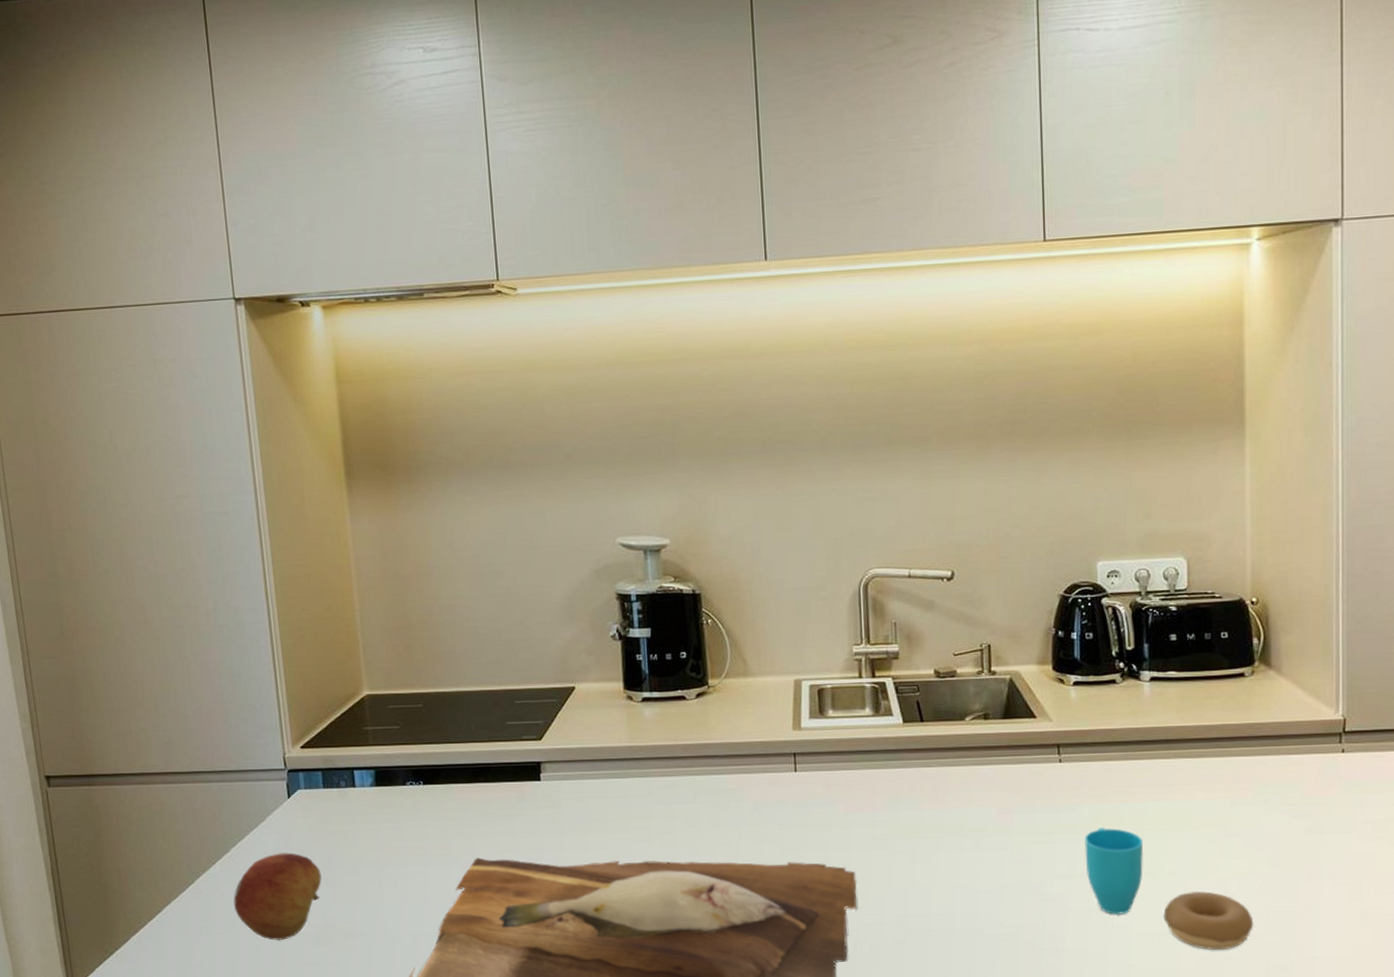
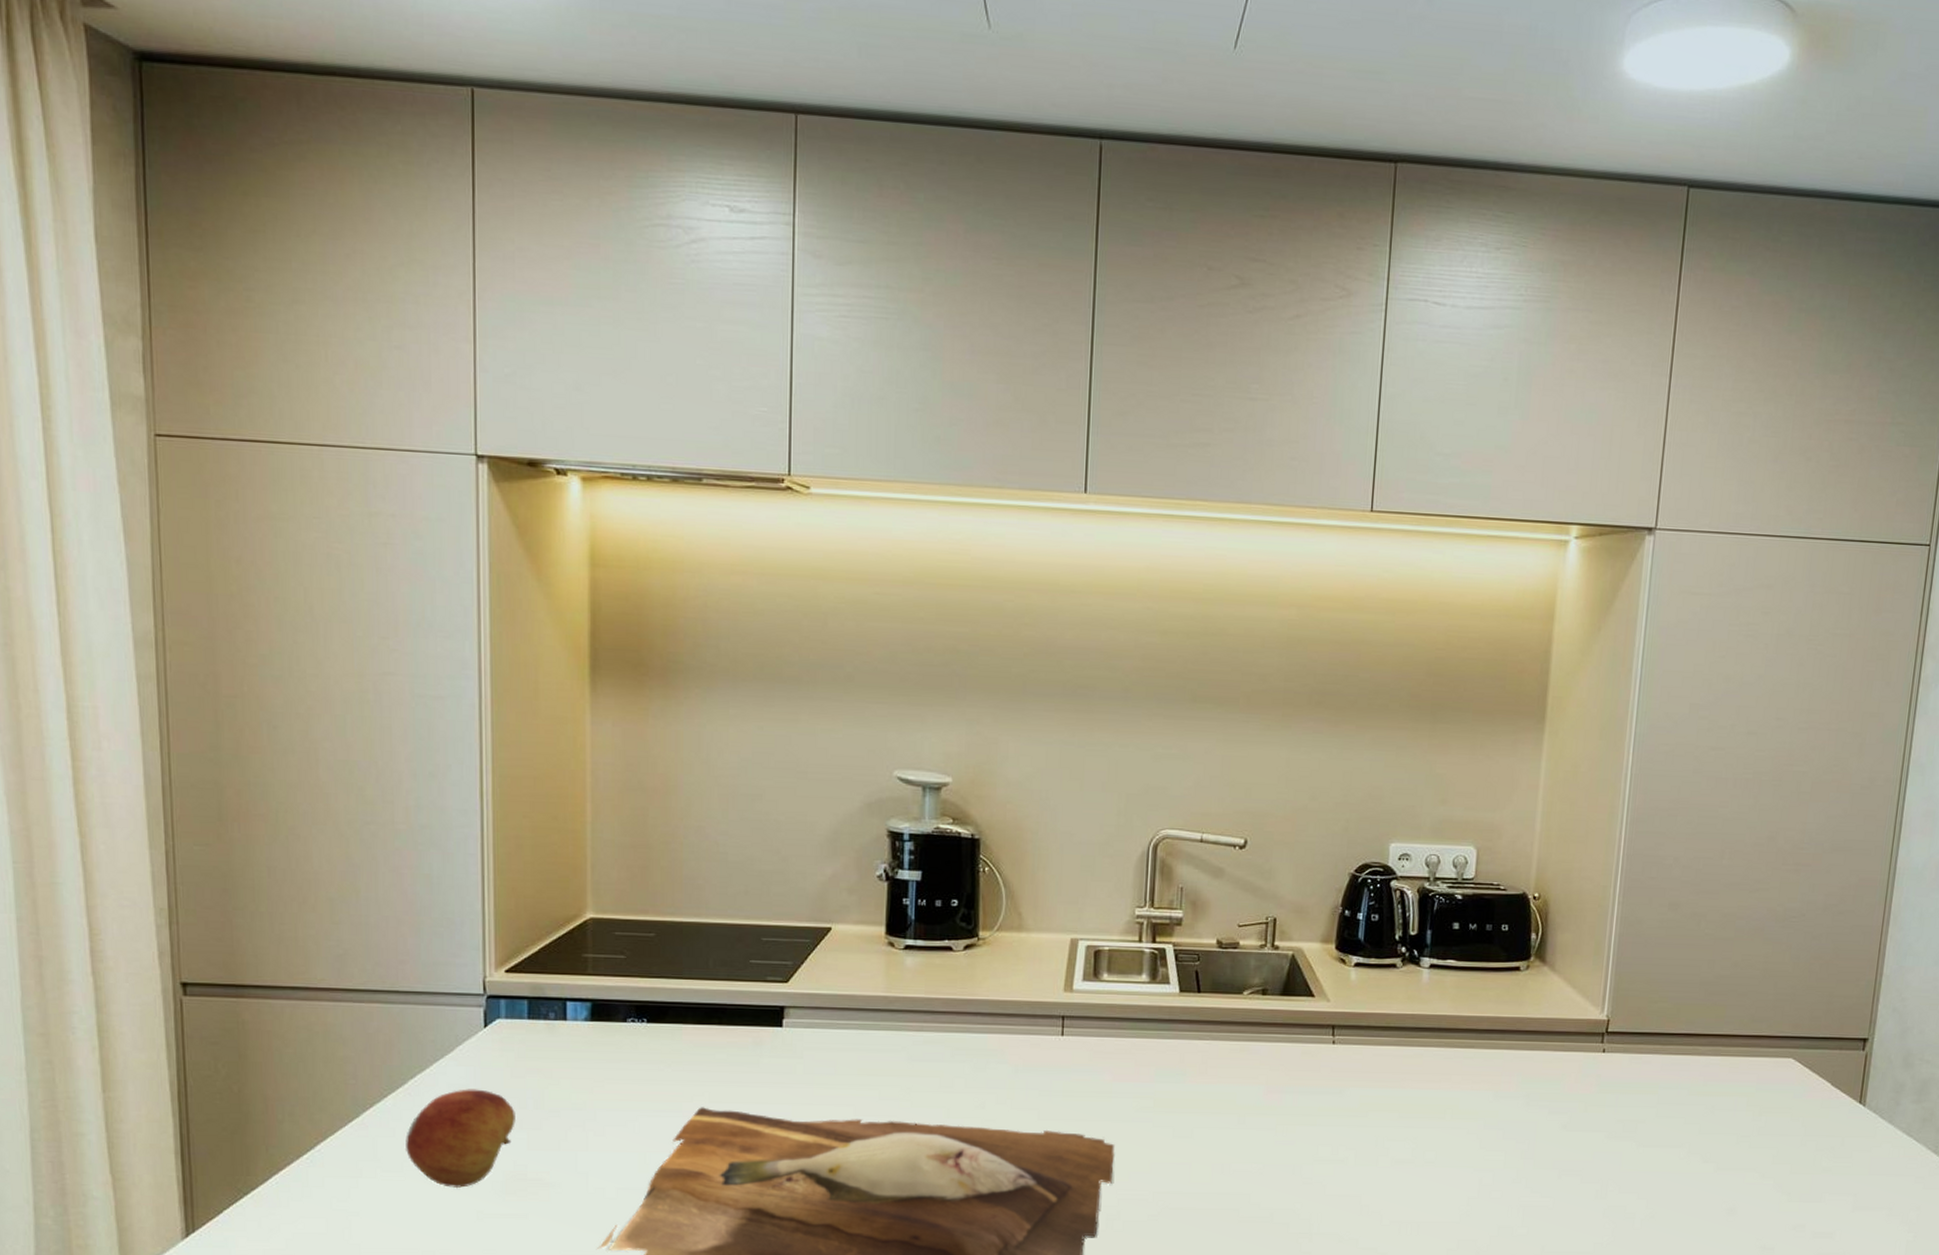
cup: present [1084,827,1254,951] -> none [1347,1113,1504,1242]

